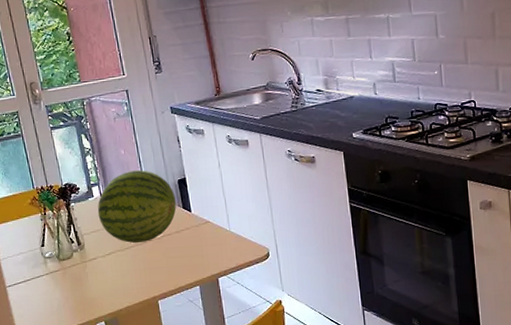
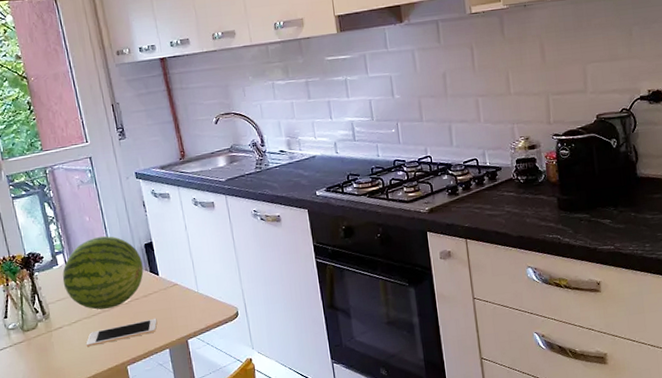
cell phone: none [119,255,189,279] -> present [86,319,157,347]

